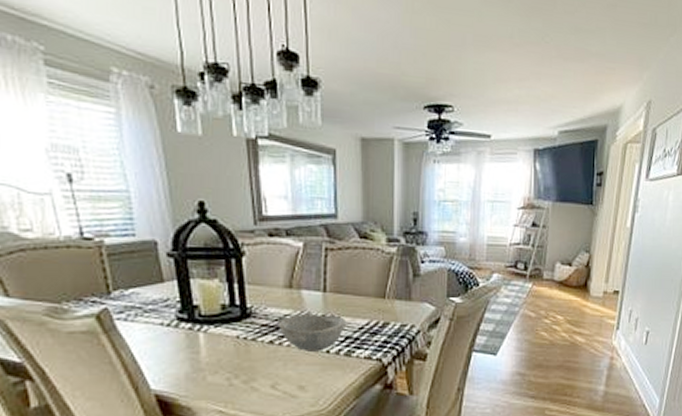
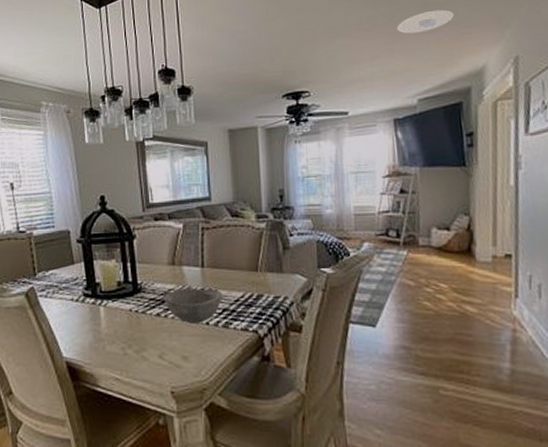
recessed light: none [547,36,602,60] -> present [396,9,454,34]

